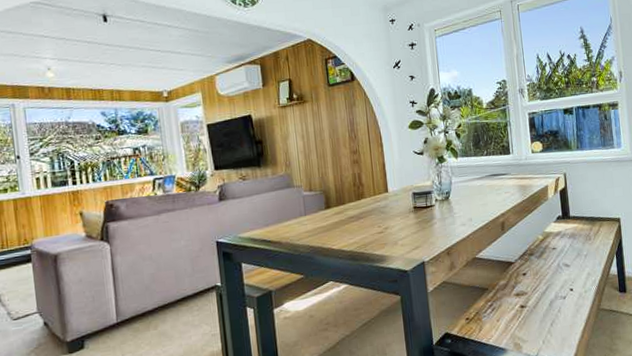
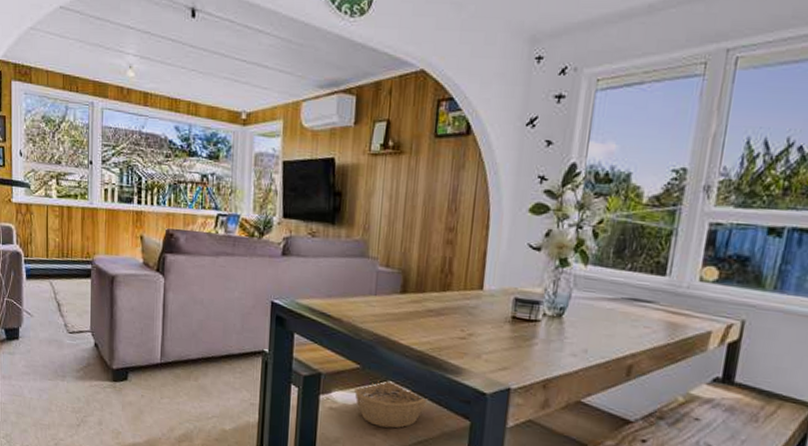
basket: none [303,282,364,322] -> present [355,381,427,428]

